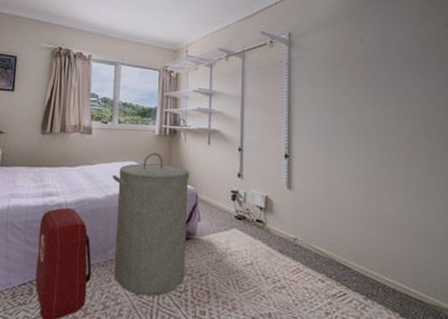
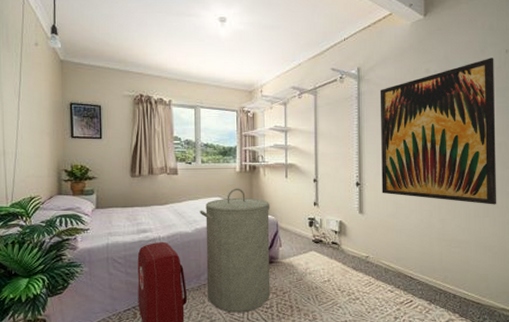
wall art: none [311,30,440,188] -> present [380,58,497,205]

